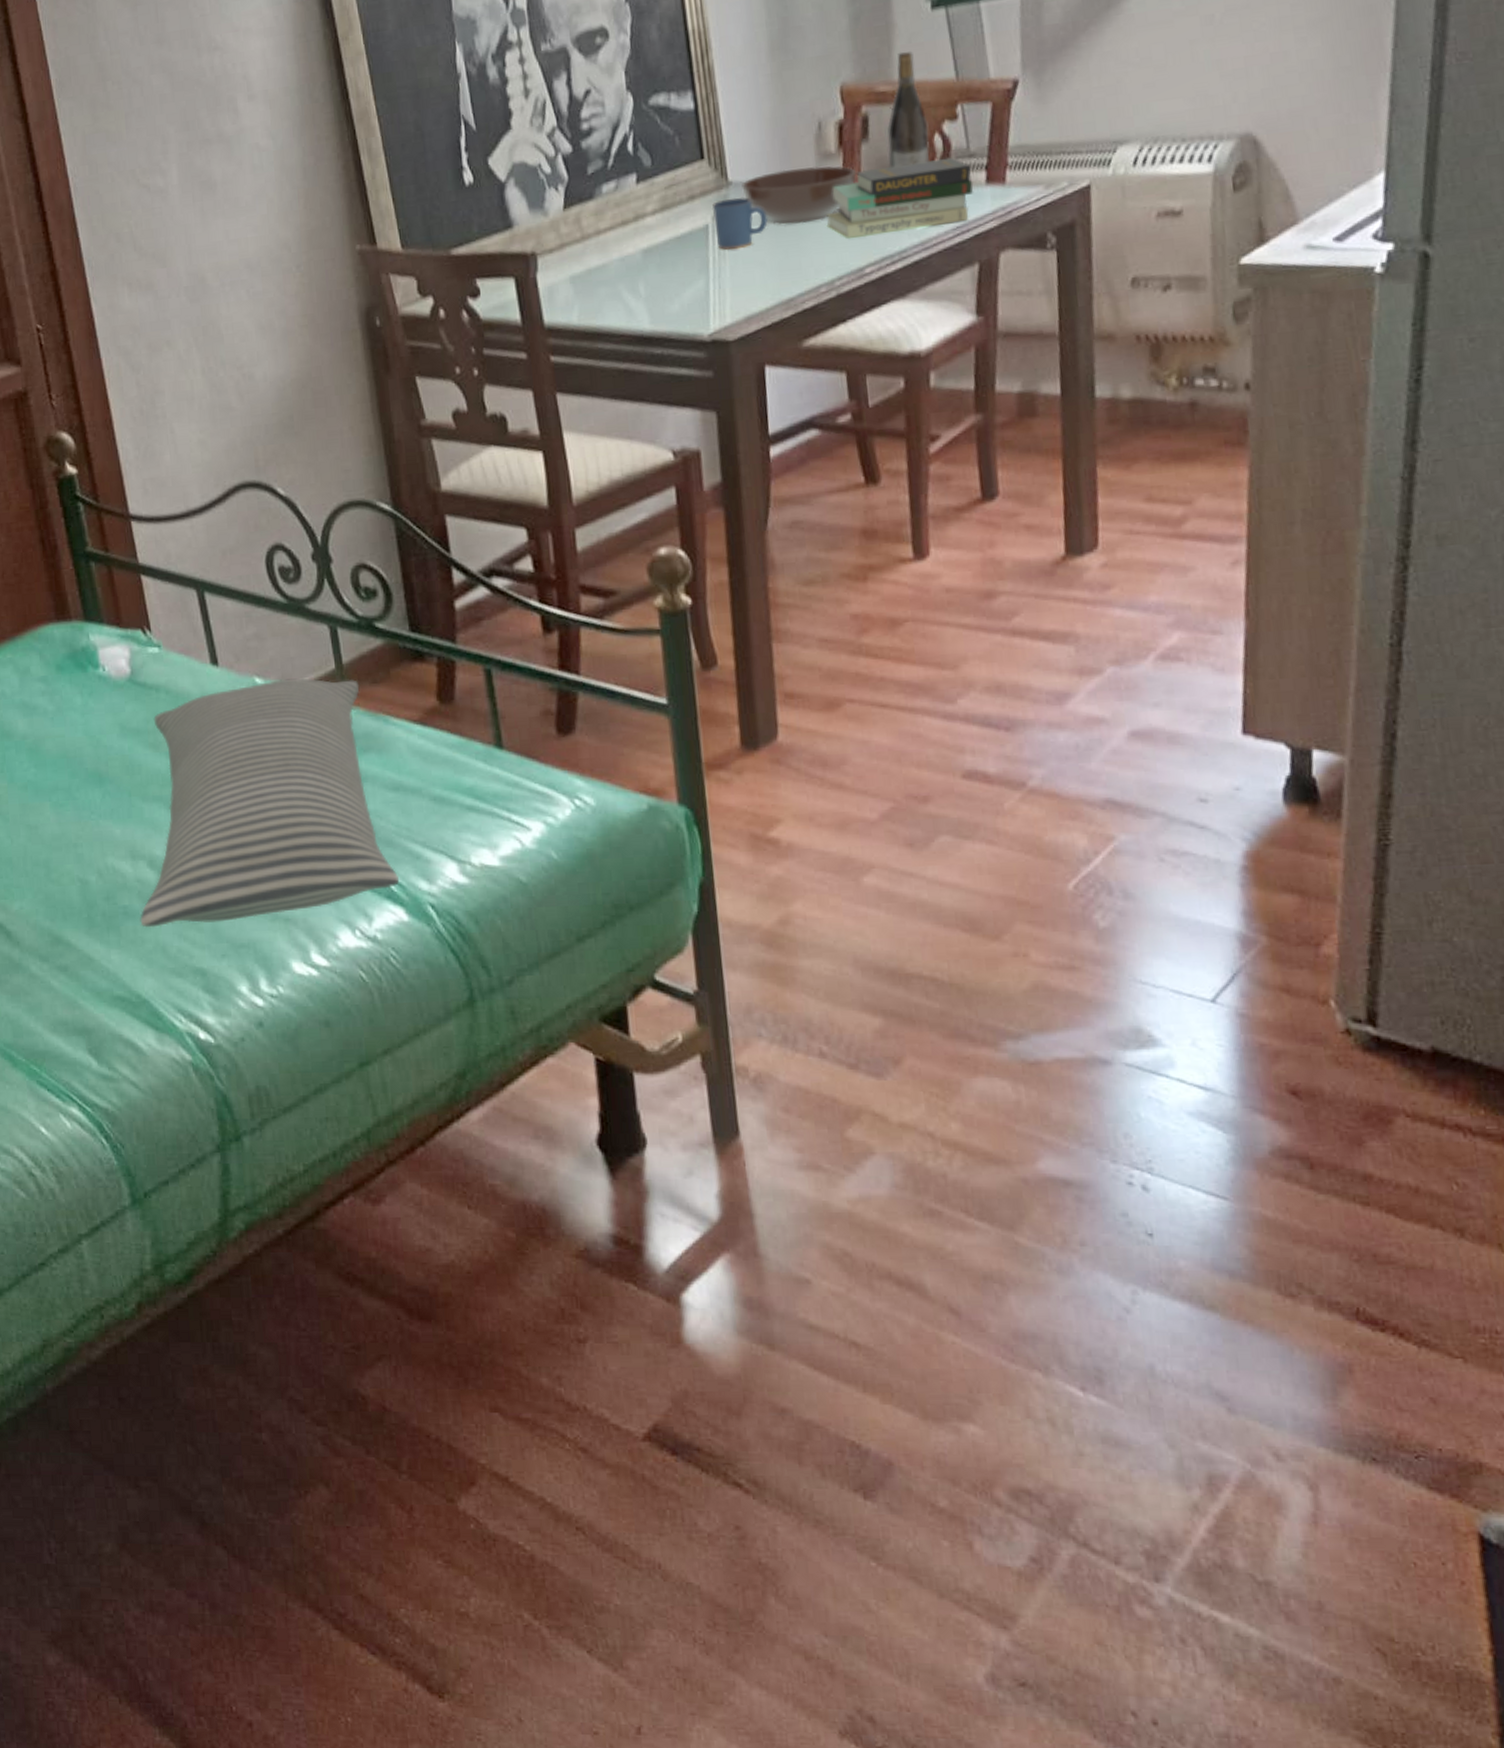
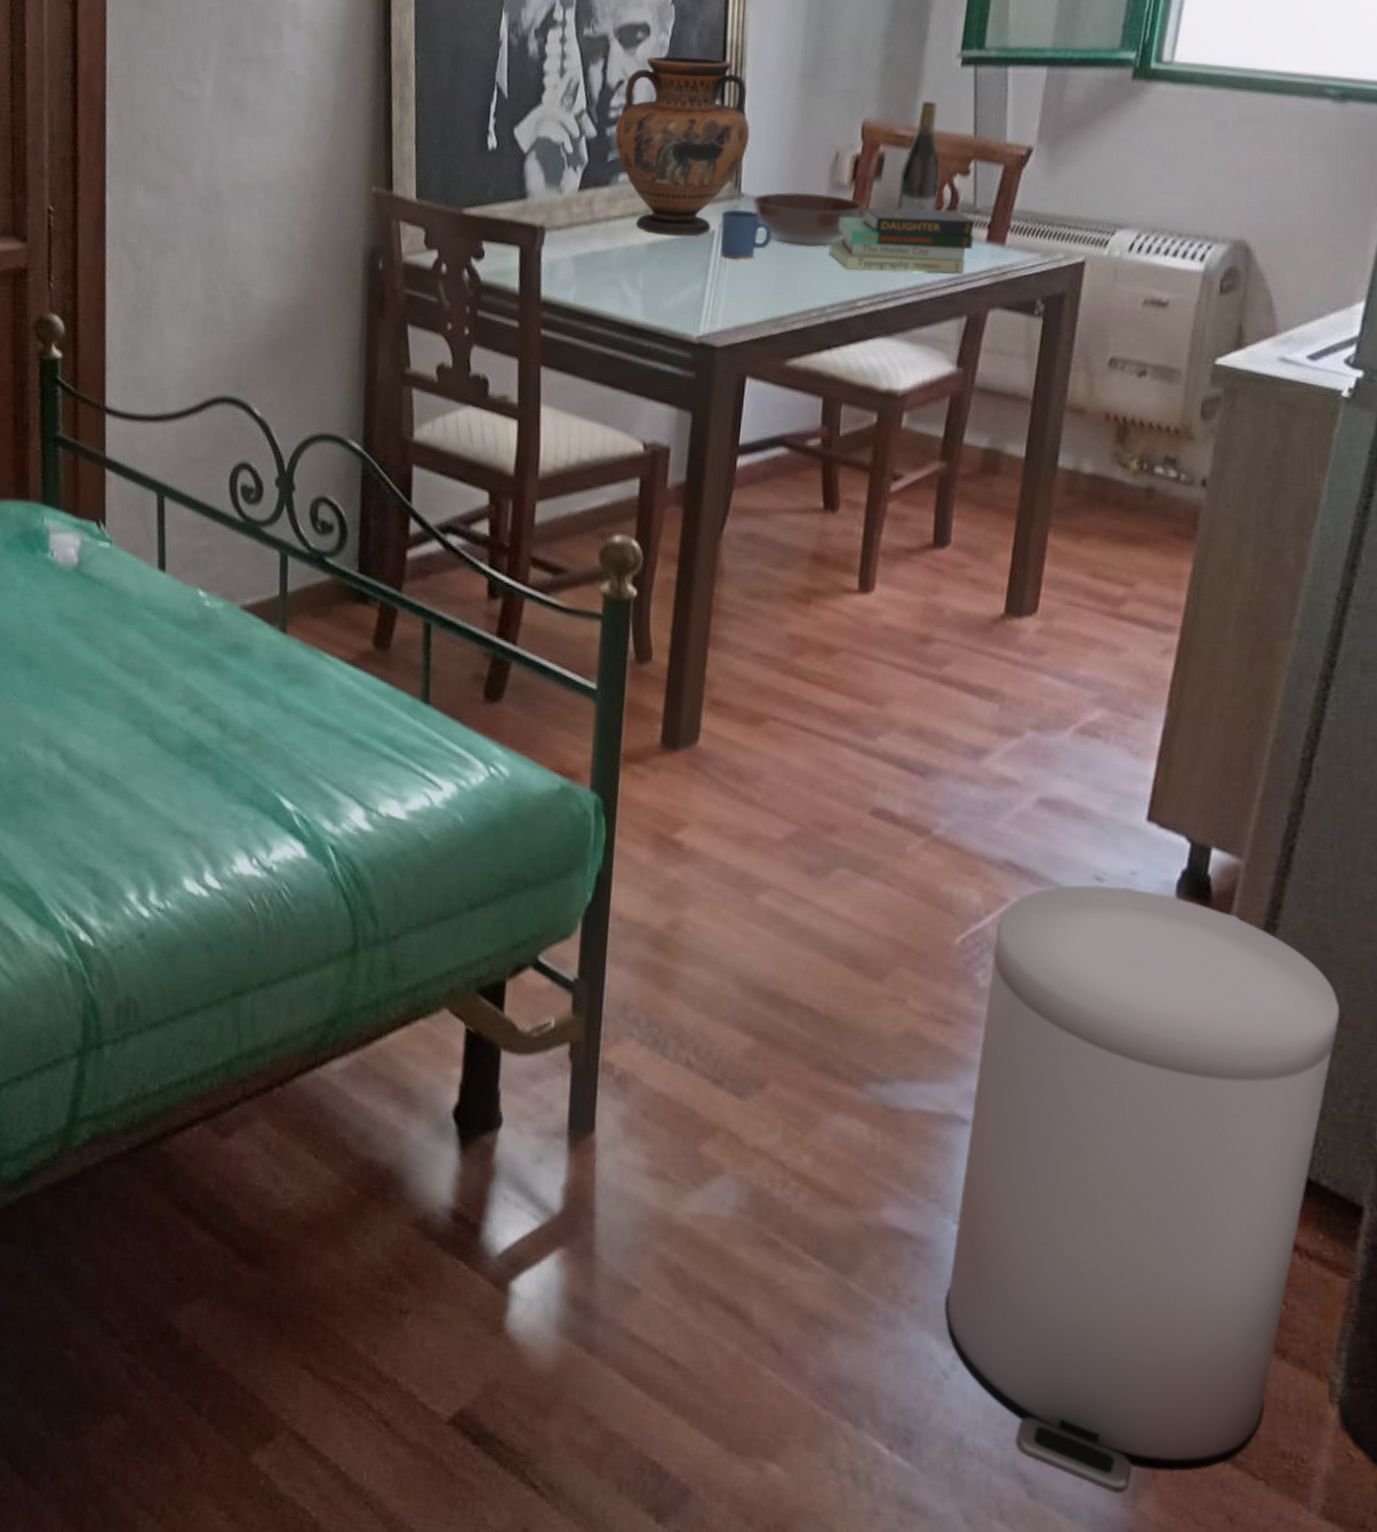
pillow: present [140,678,399,928] -> none [41,596,304,829]
vase: none [590,49,728,239] -> present [615,56,750,236]
pedal bin: none [1107,803,1469,1395] -> present [944,885,1340,1494]

